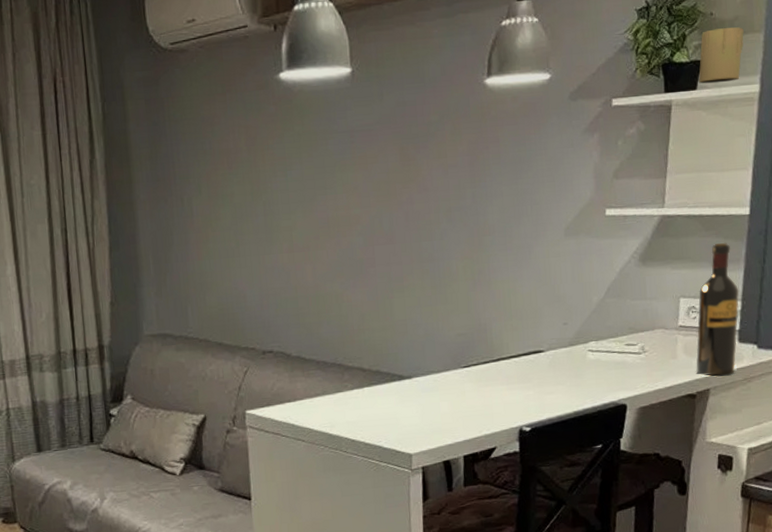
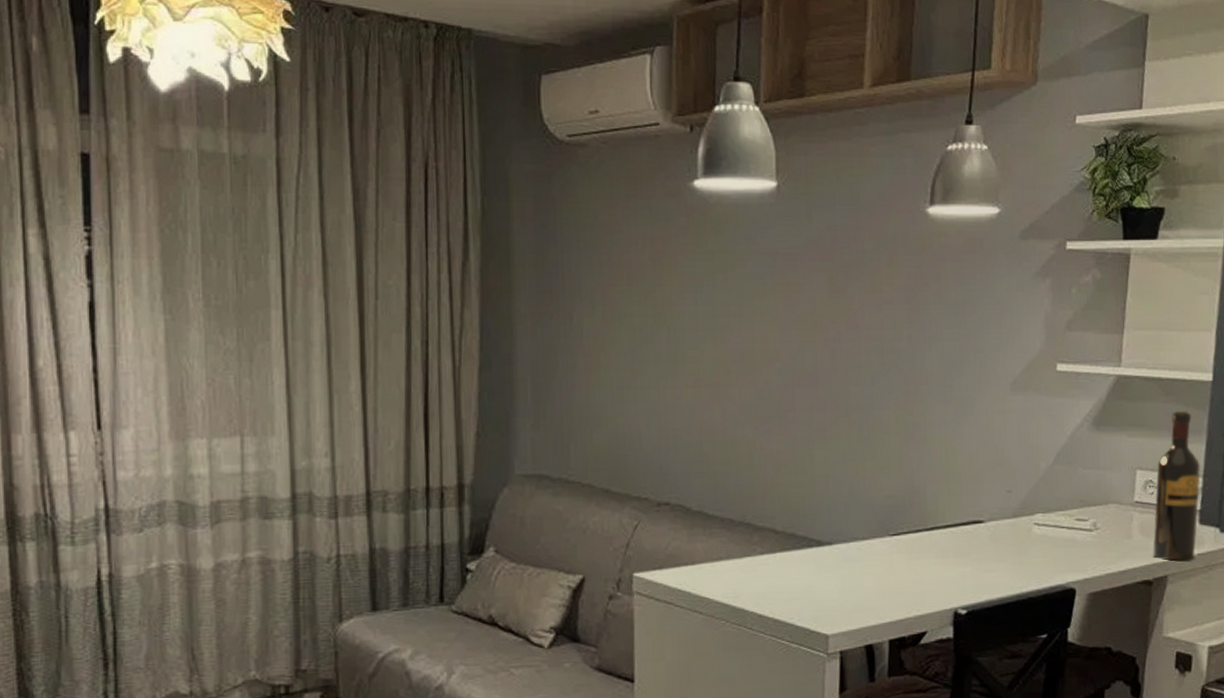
candle: present [699,27,744,84] -> none [1160,174,1208,234]

